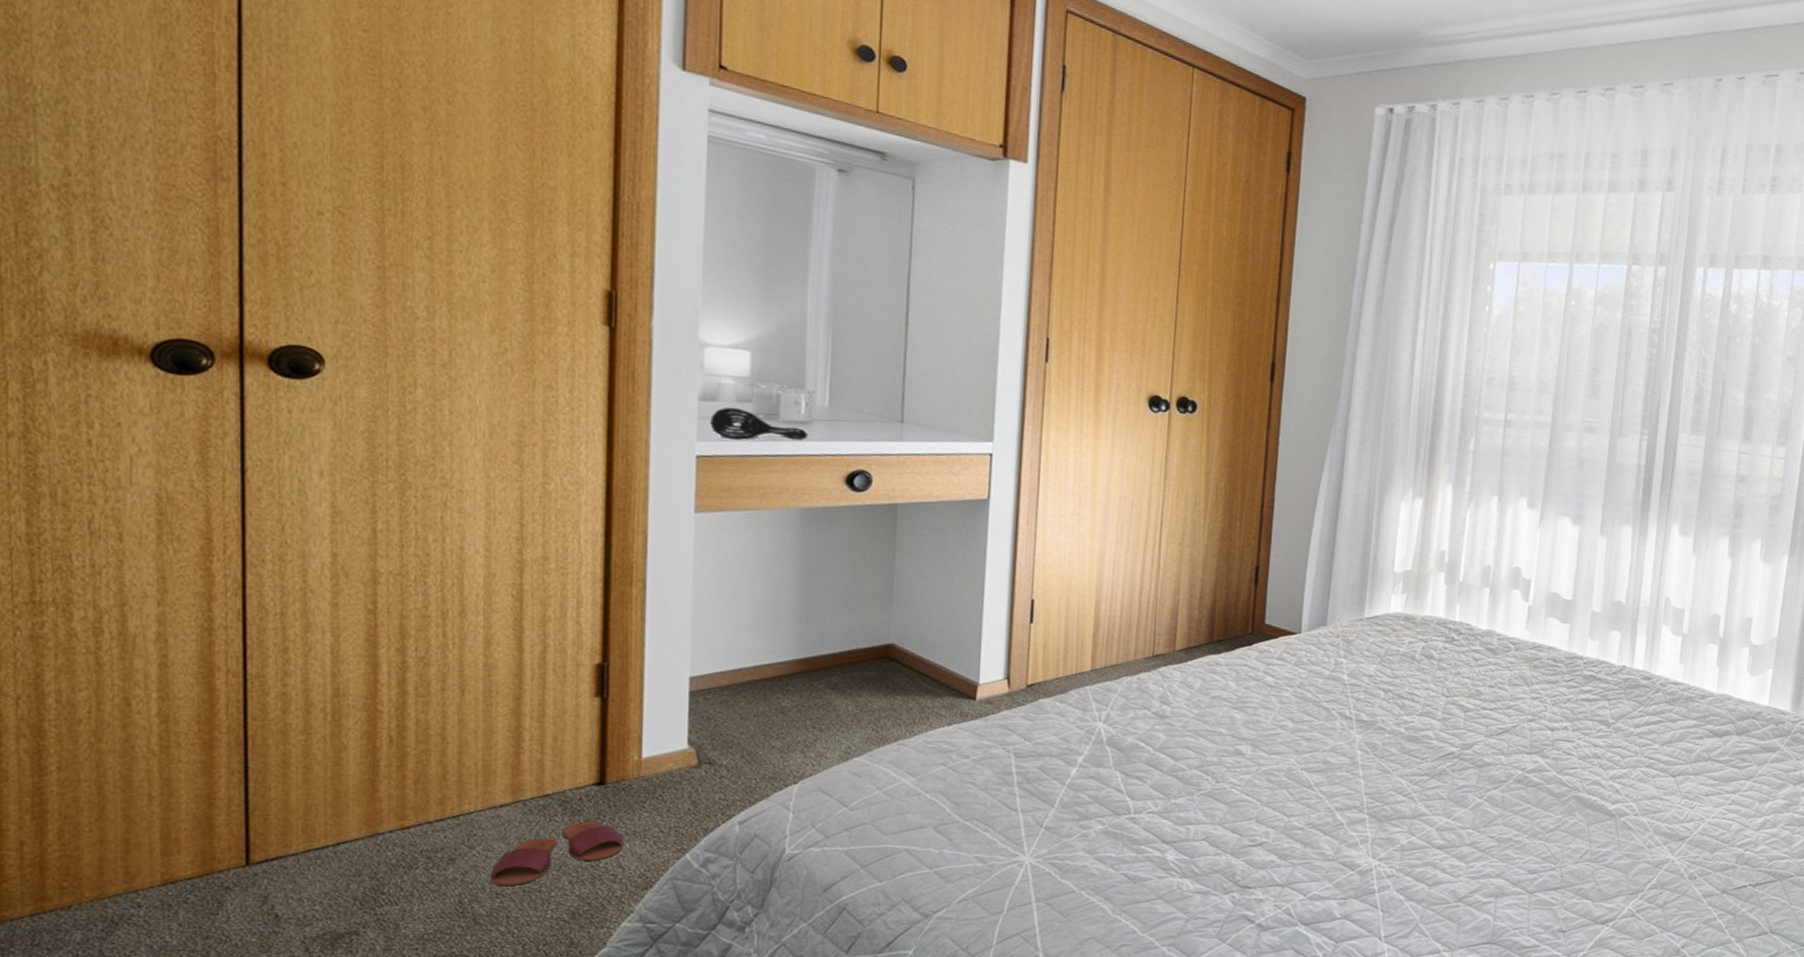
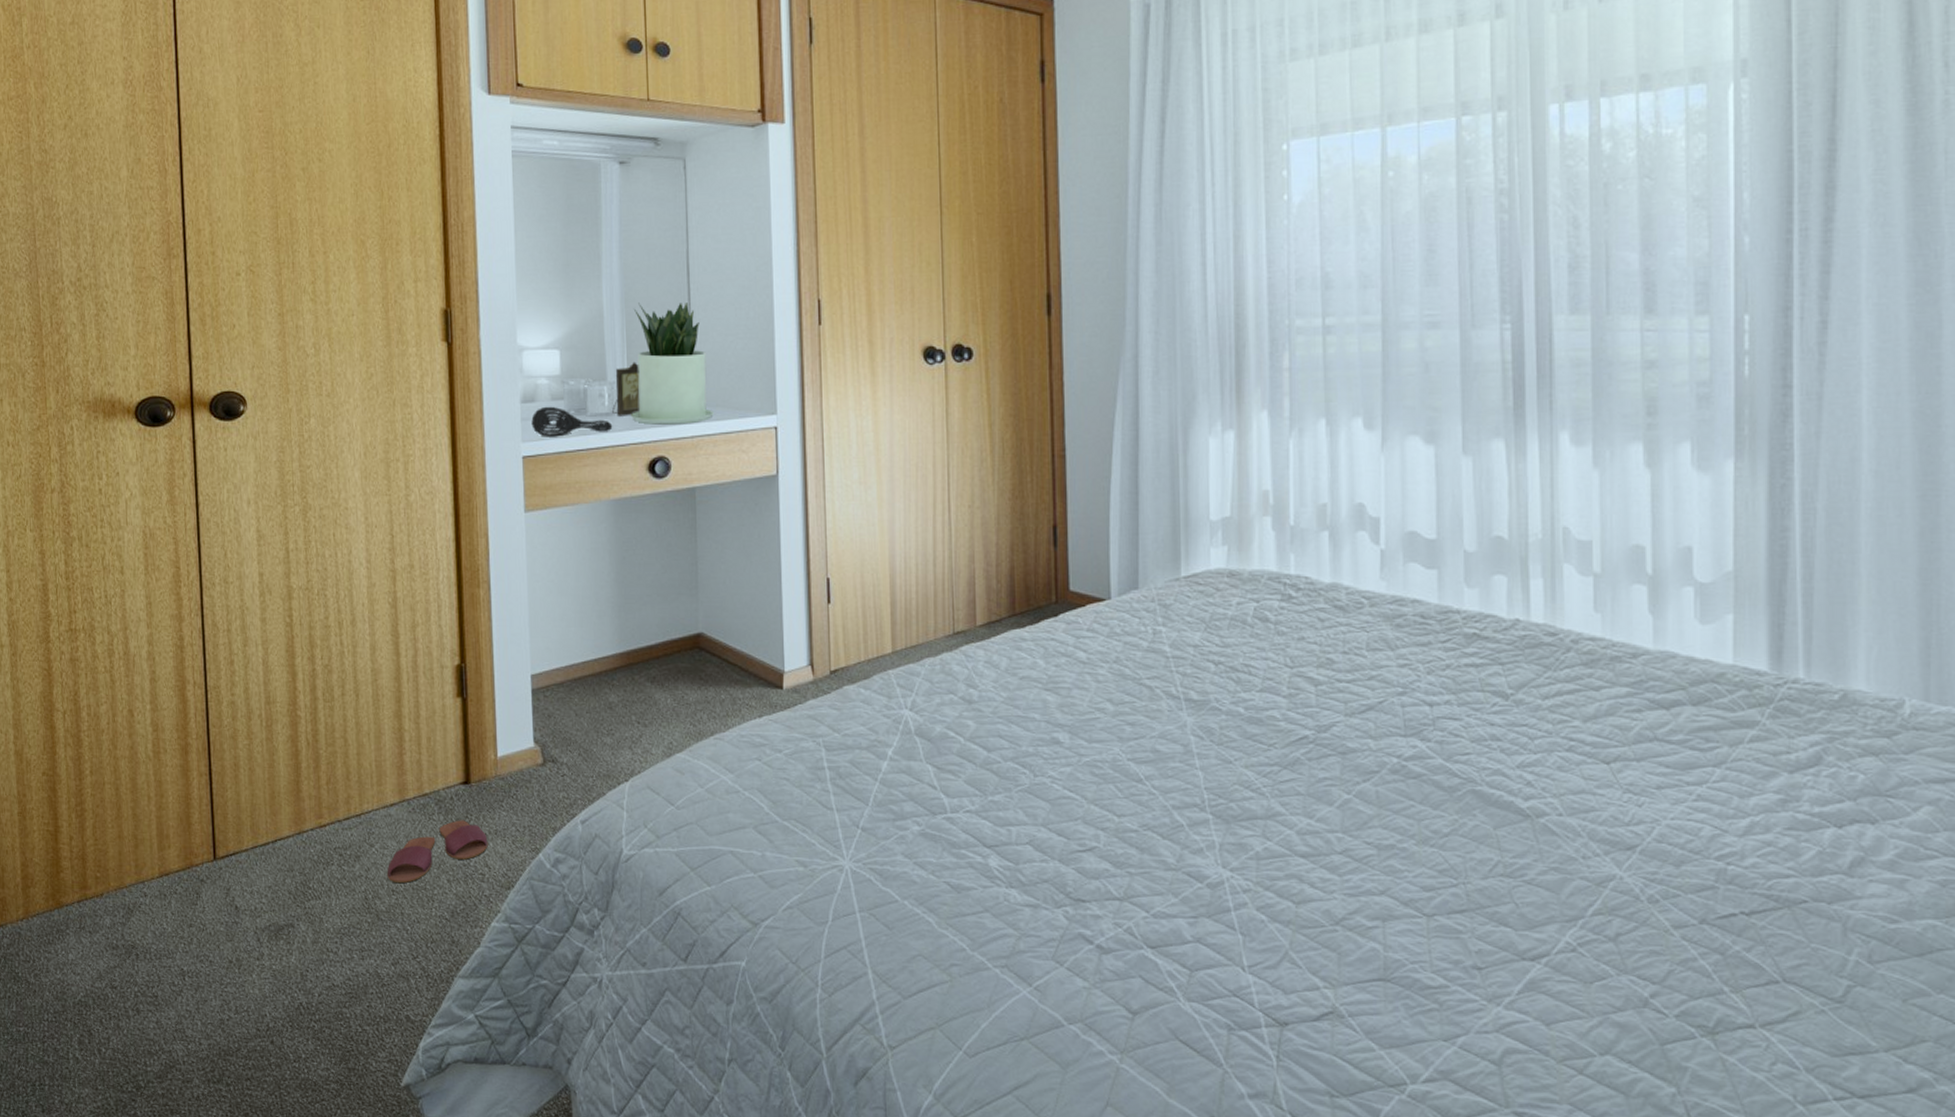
photo frame: none [807,373,844,427] -> present [611,362,640,416]
planter: none [829,315,926,442] -> present [630,302,715,426]

